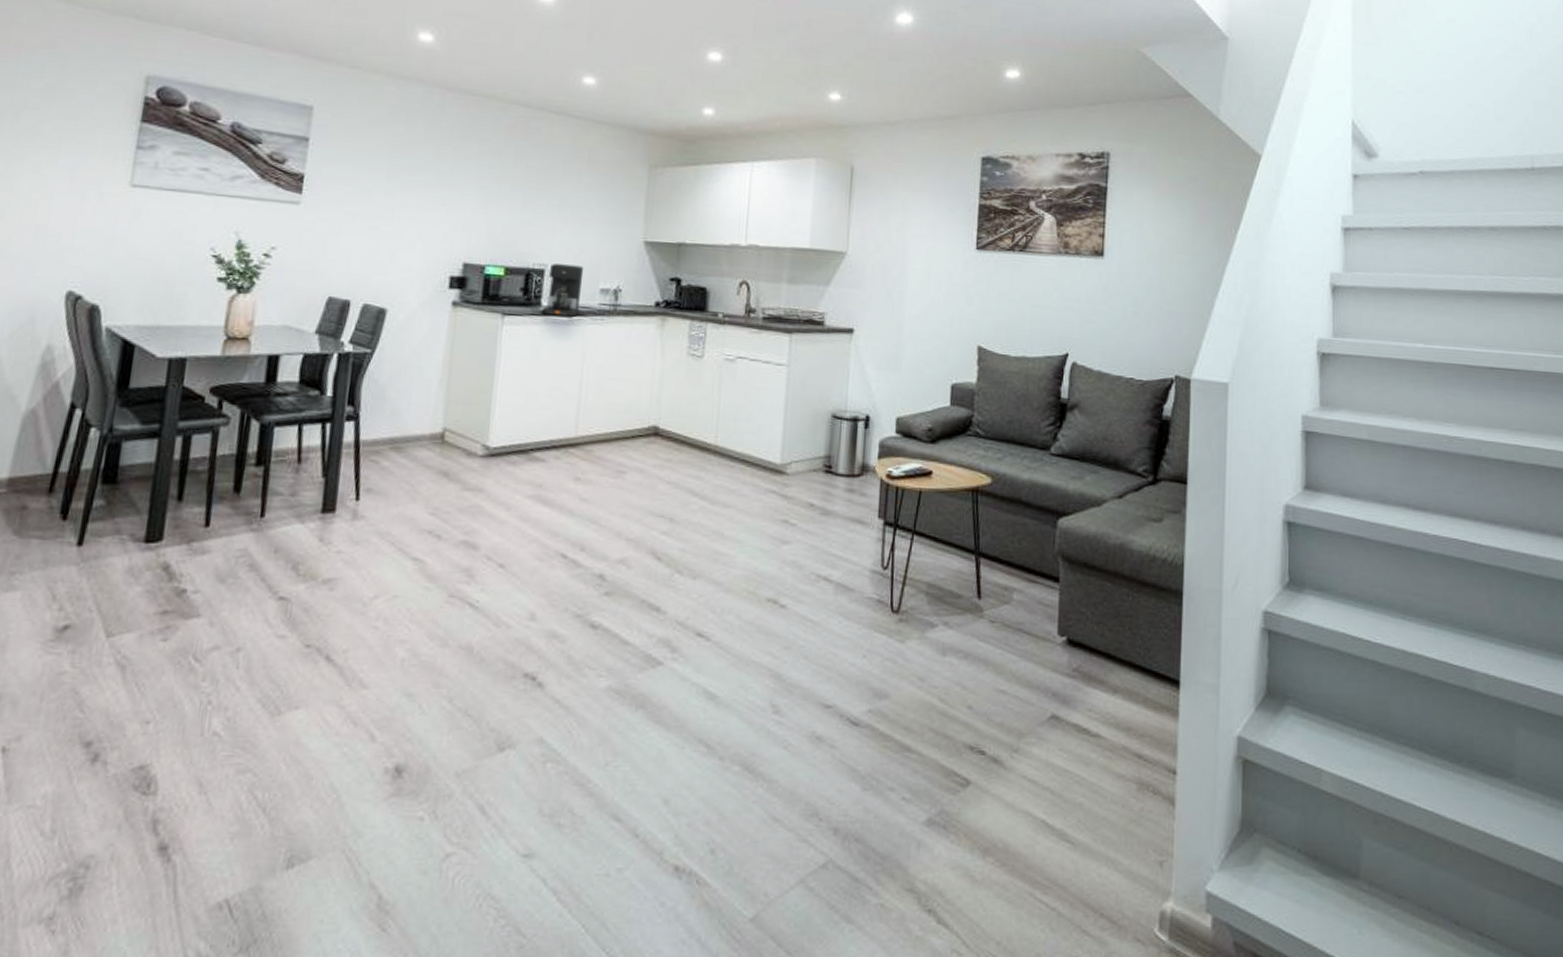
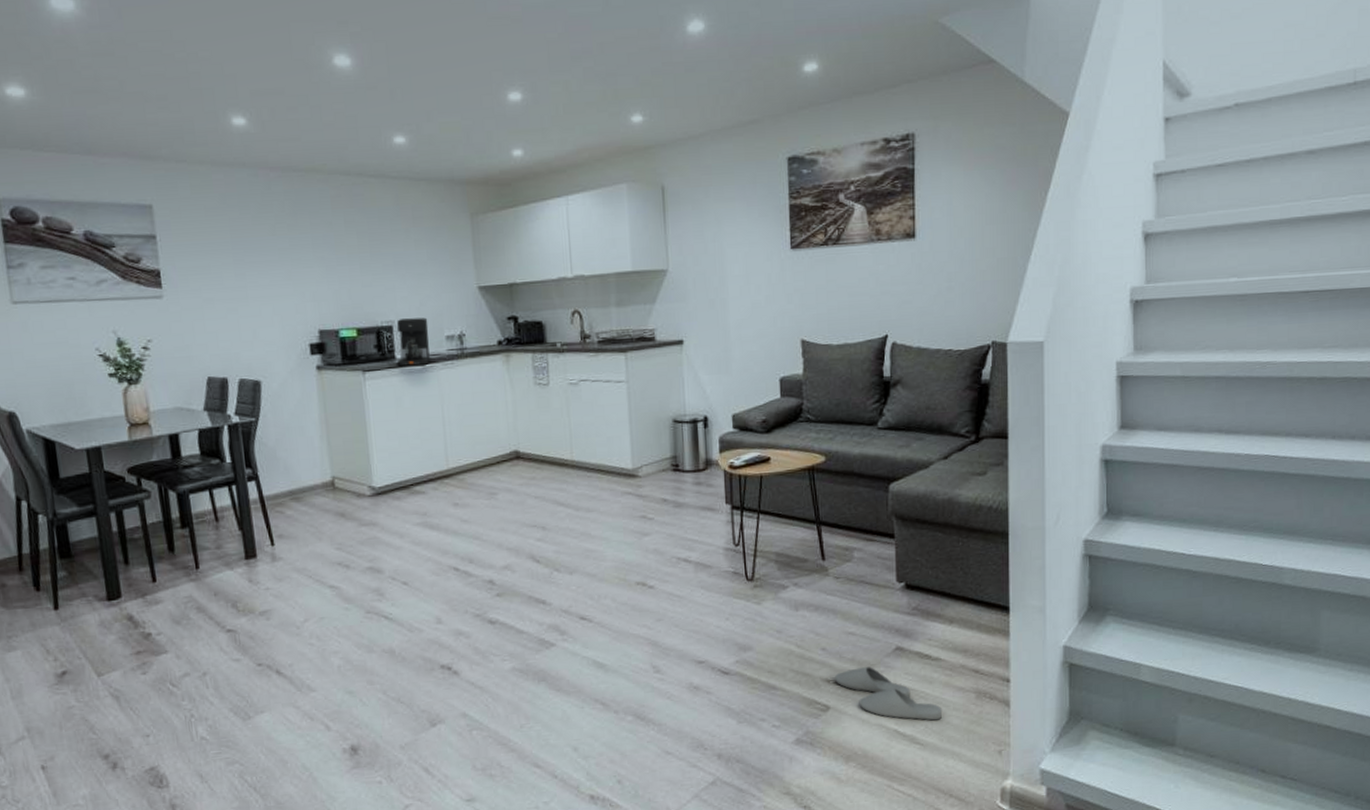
slippers: none [979,735,1099,814] -> present [835,667,943,721]

